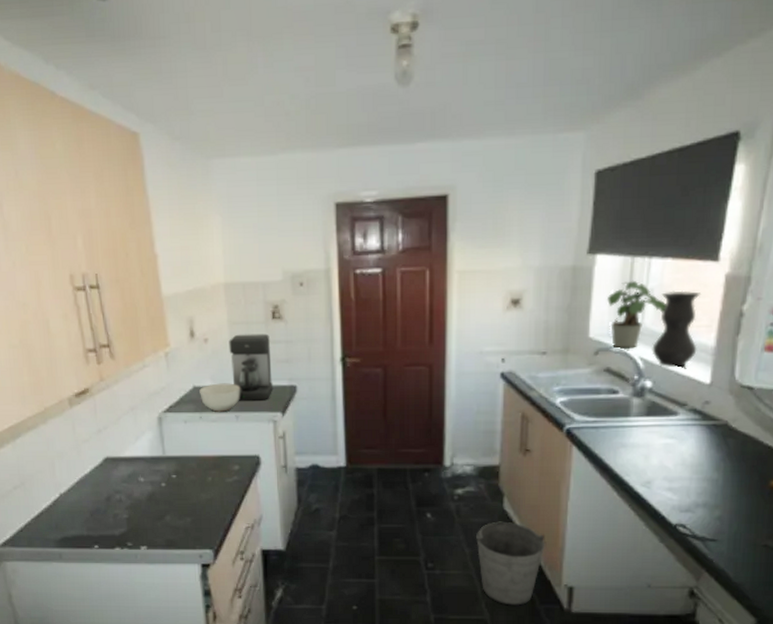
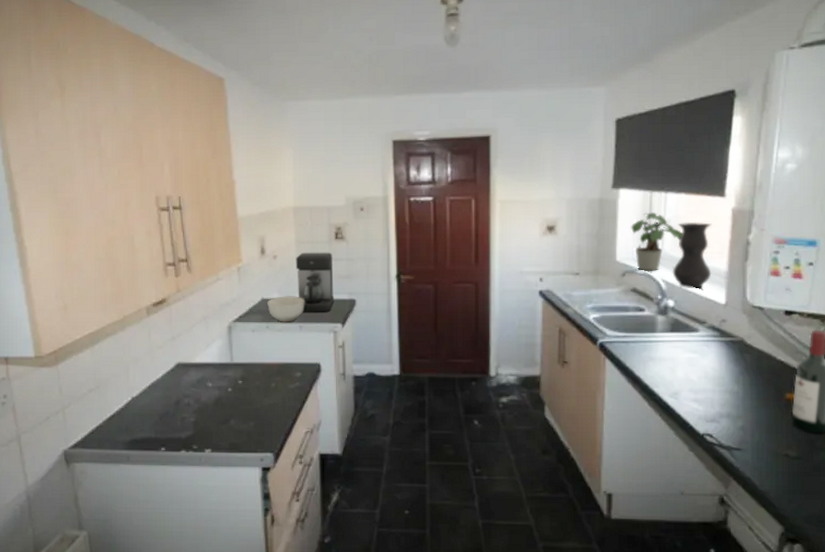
bucket: present [476,521,545,606] -> none [520,429,584,512]

